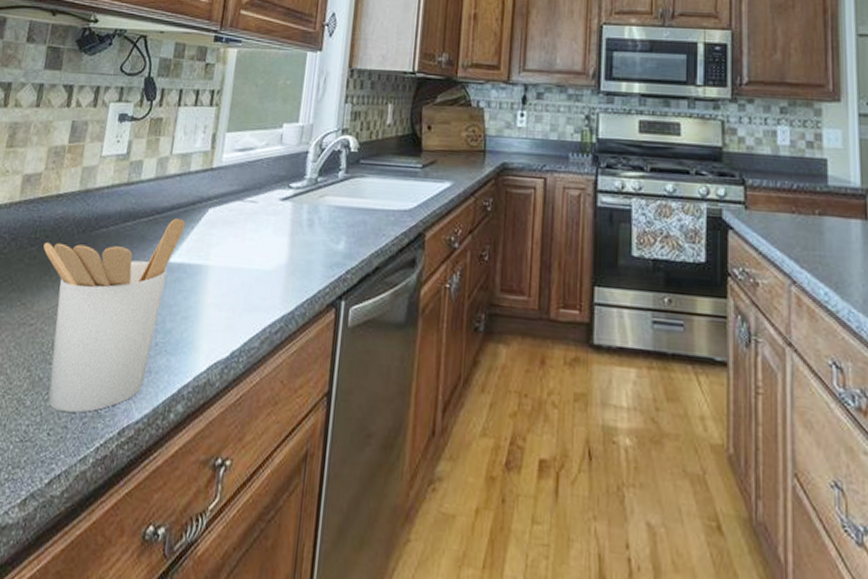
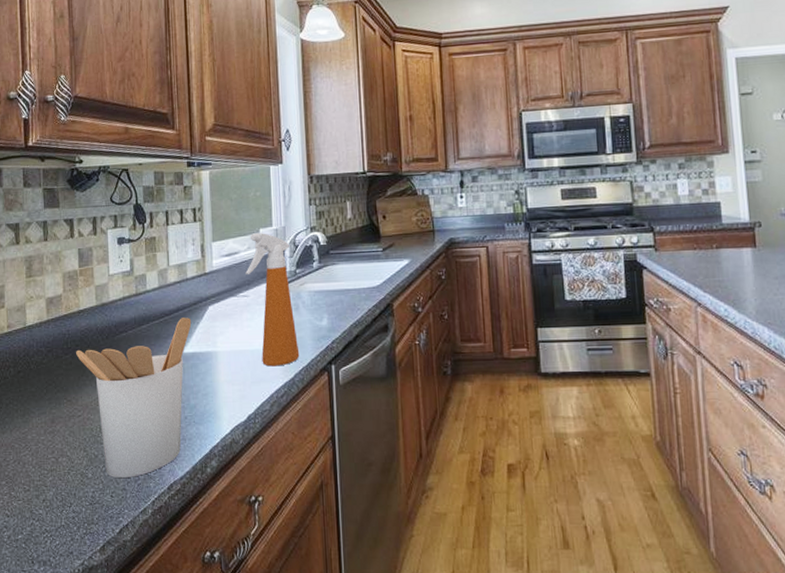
spray bottle: none [258,128,316,294] -> present [245,233,300,367]

